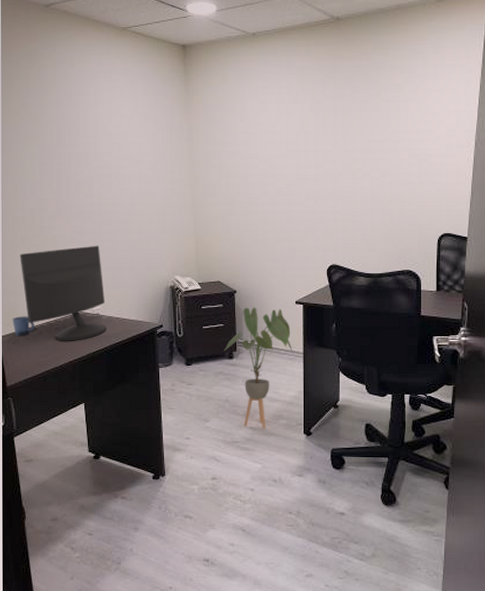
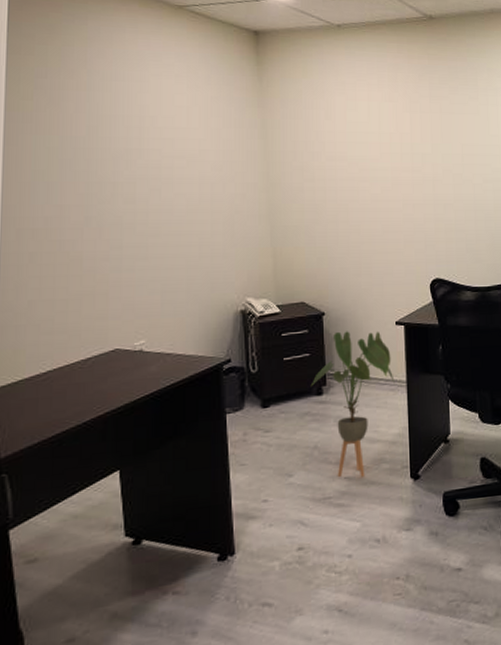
mug: present [12,316,34,338] -> none [11,359,46,390]
computer monitor: present [20,245,107,341] -> none [26,263,154,390]

